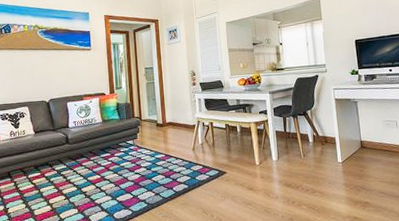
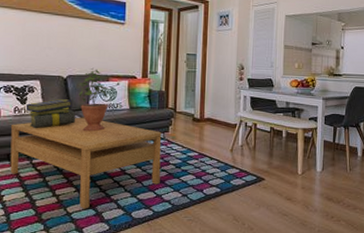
coffee table: none [8,133,135,214] -> present [10,117,162,209]
stack of books: none [19,120,60,148] -> present [25,99,76,129]
potted plant: none [56,90,84,146] -> present [75,67,108,132]

